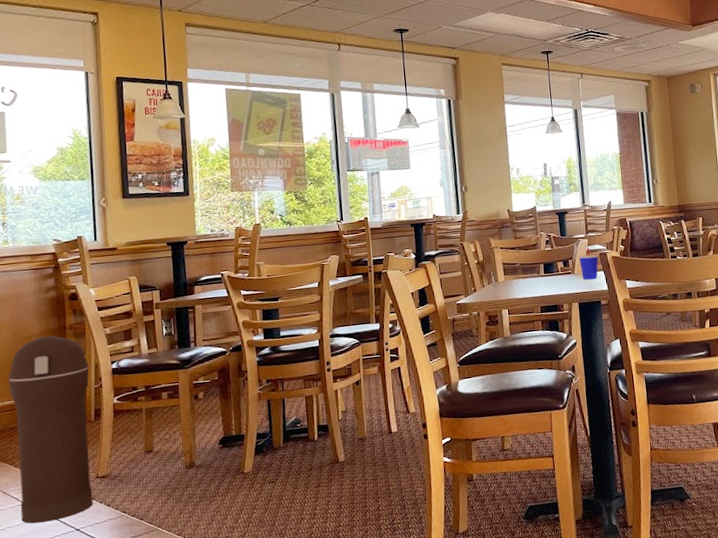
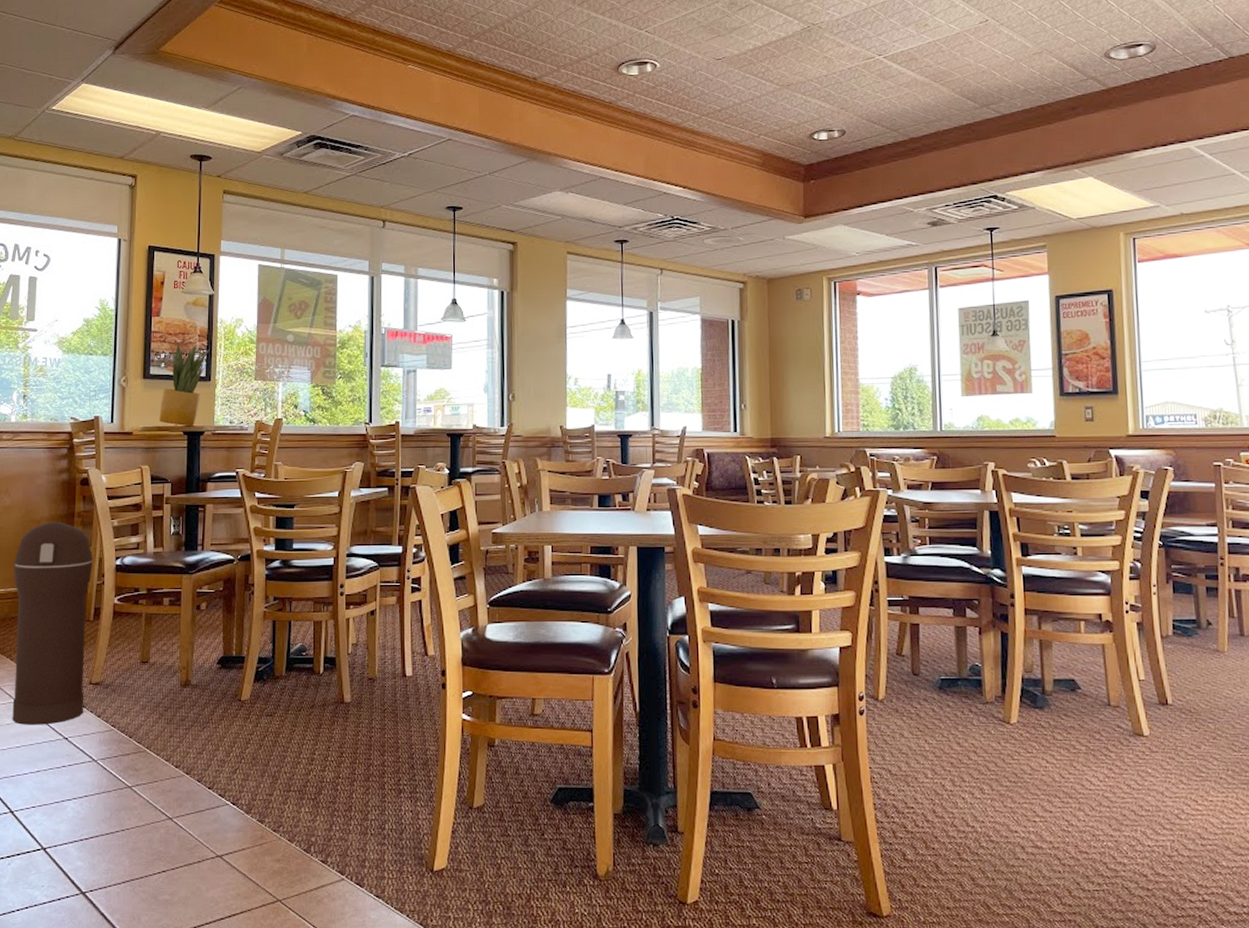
planter: none [142,163,186,238] -> present [159,343,211,427]
beverage cup: present [579,247,599,281] -> none [642,479,666,521]

